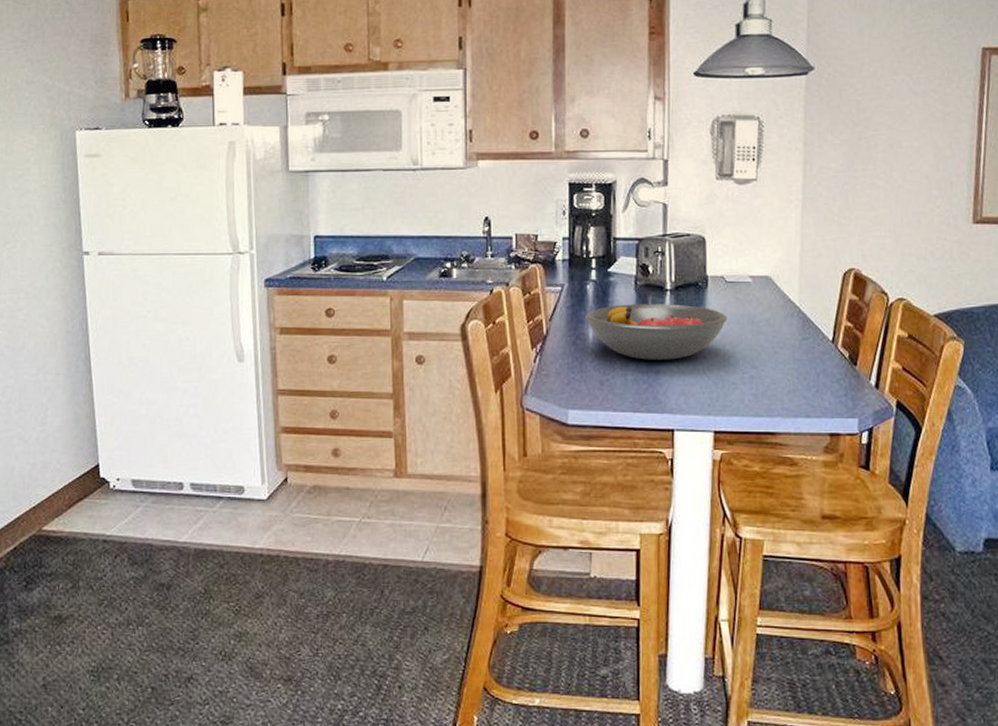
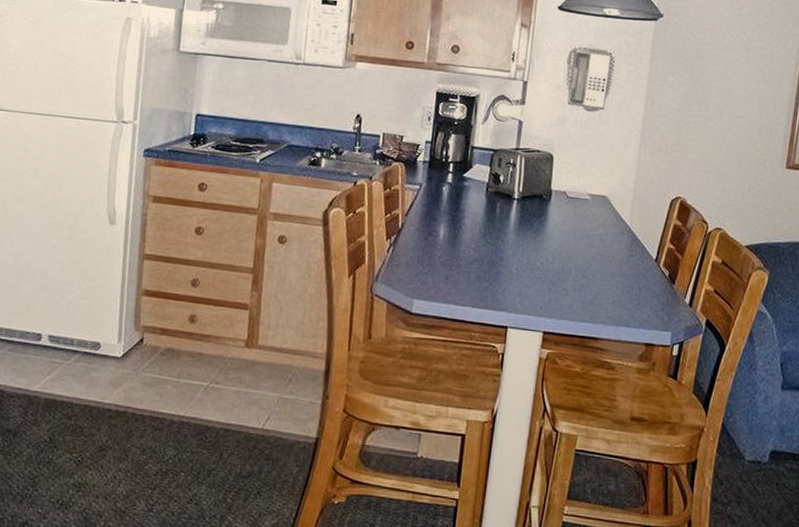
fruit bowl: present [585,304,728,360] -> none [438,207,566,263]

